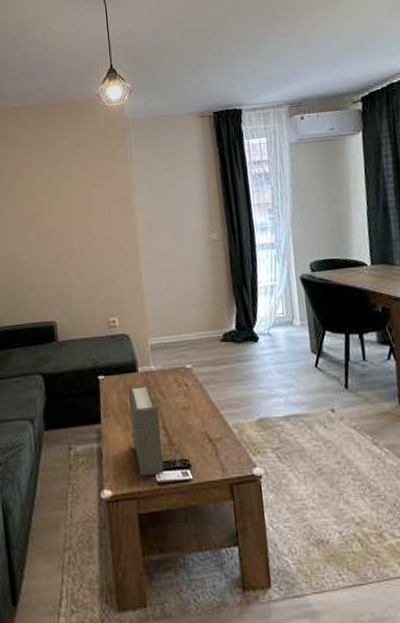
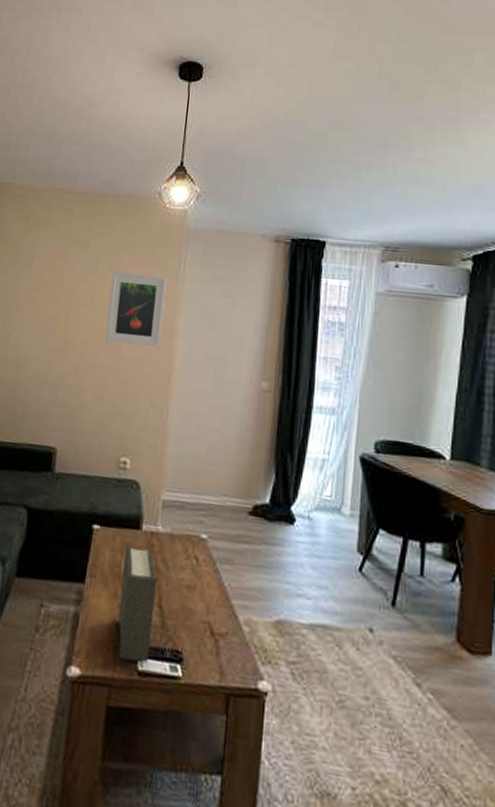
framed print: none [72,164,123,227] -> present [106,272,166,347]

